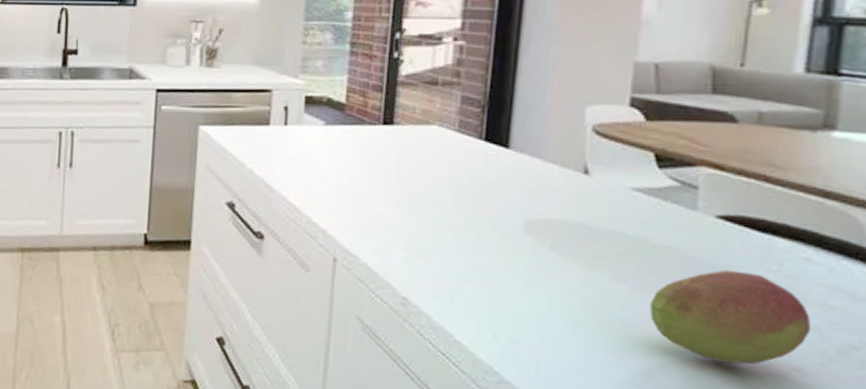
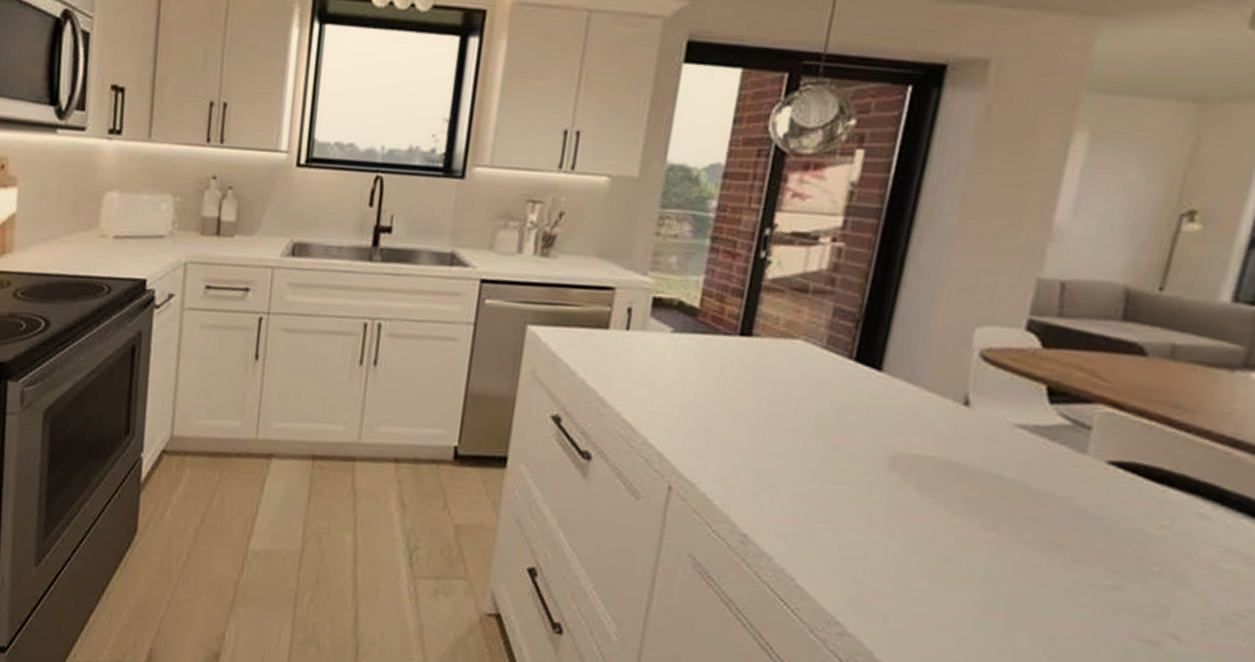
fruit: present [649,270,812,365] -> none [1018,522,1197,629]

